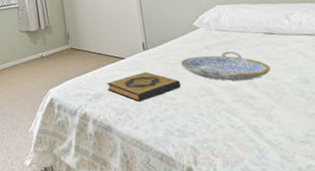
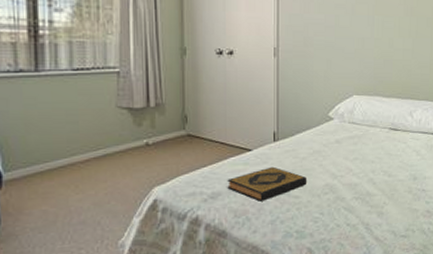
serving tray: present [181,51,271,81] -> none [310,146,389,178]

